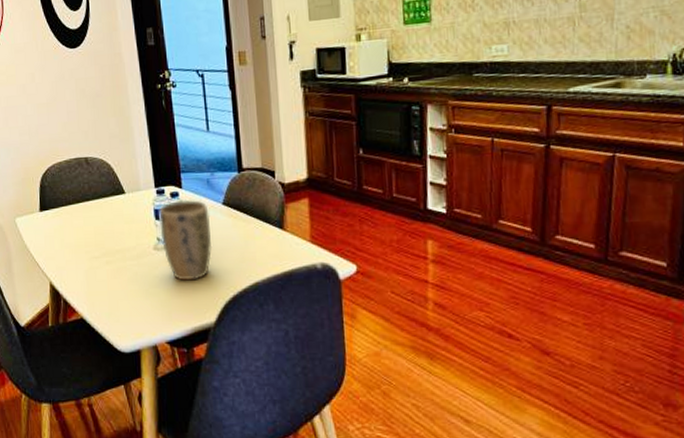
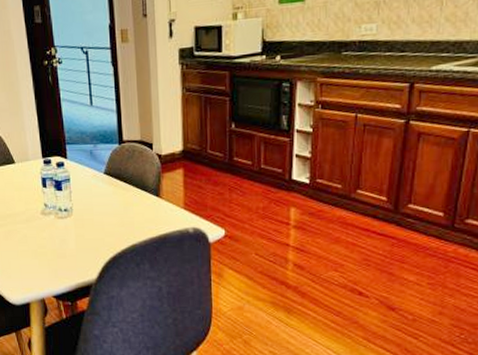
plant pot: present [158,199,213,281] -> none [45,168,95,243]

